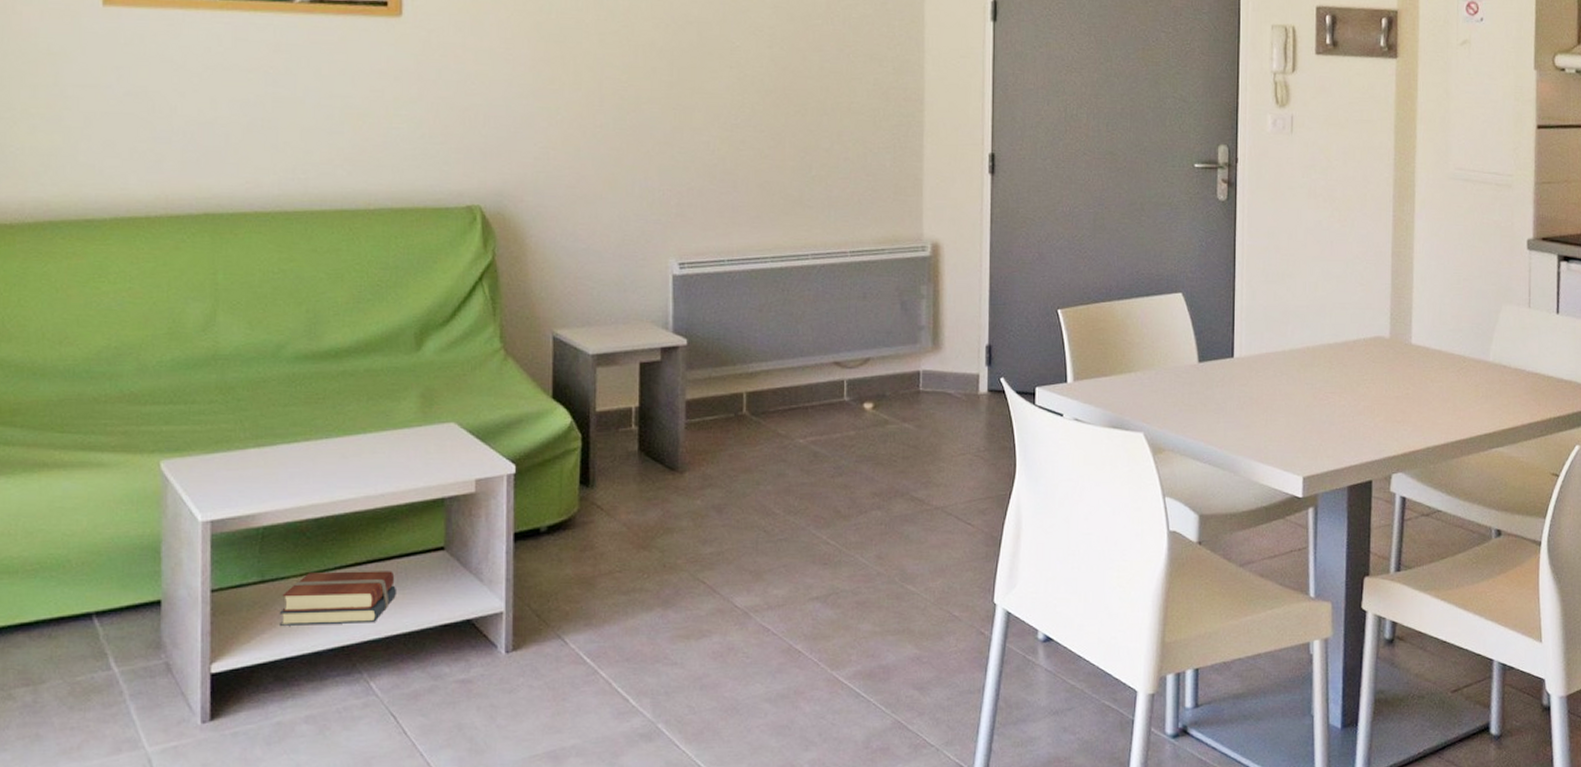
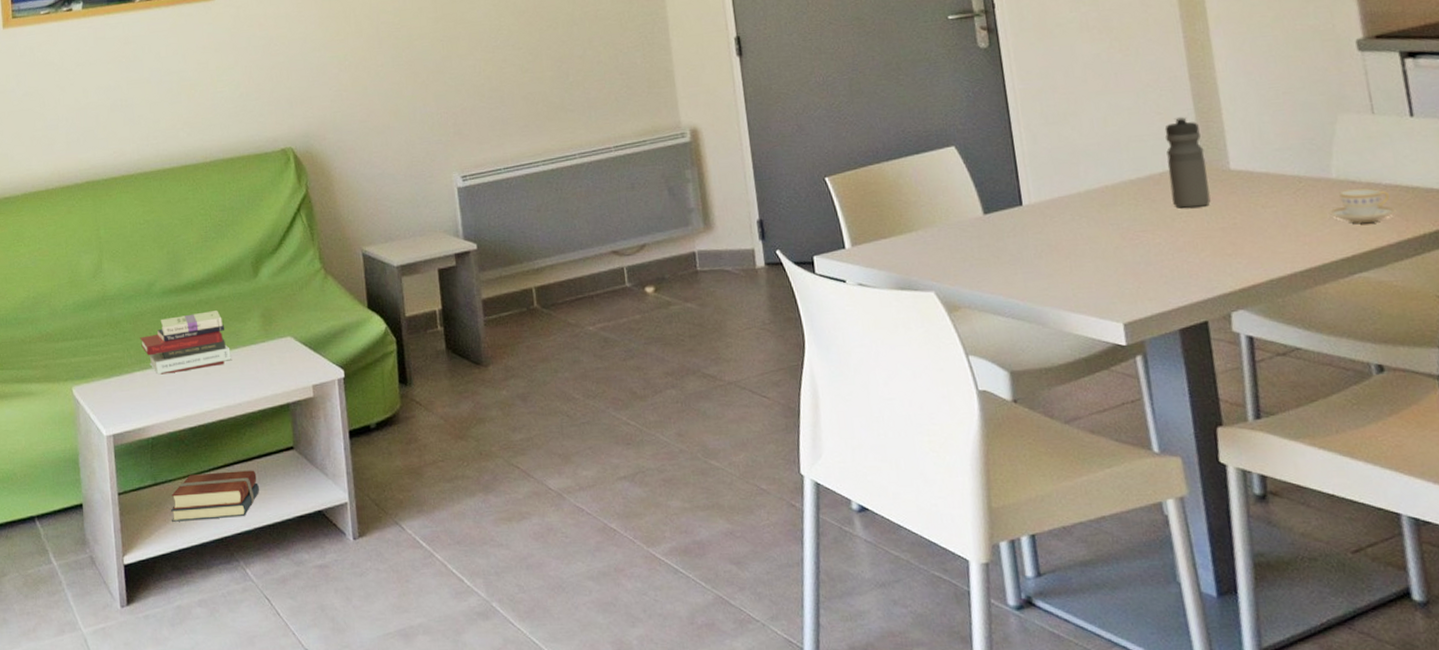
books: none [259,385,377,454] -> present [140,310,231,375]
water bottle: none [1361,289,1393,375] -> present [1164,116,1211,208]
teacup: none [1482,372,1533,404] -> present [1328,188,1396,223]

